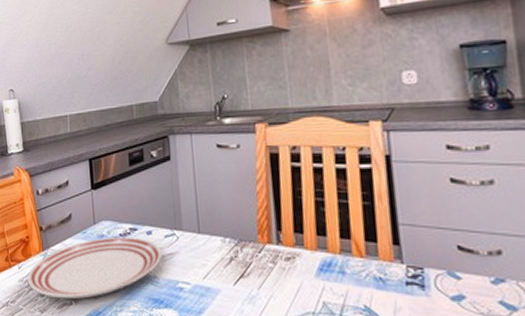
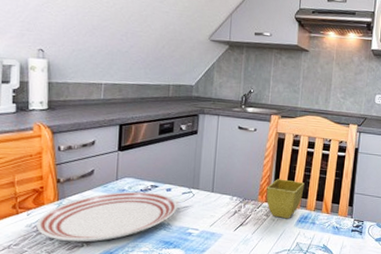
flower pot: none [266,210,319,267] -> present [266,179,305,219]

